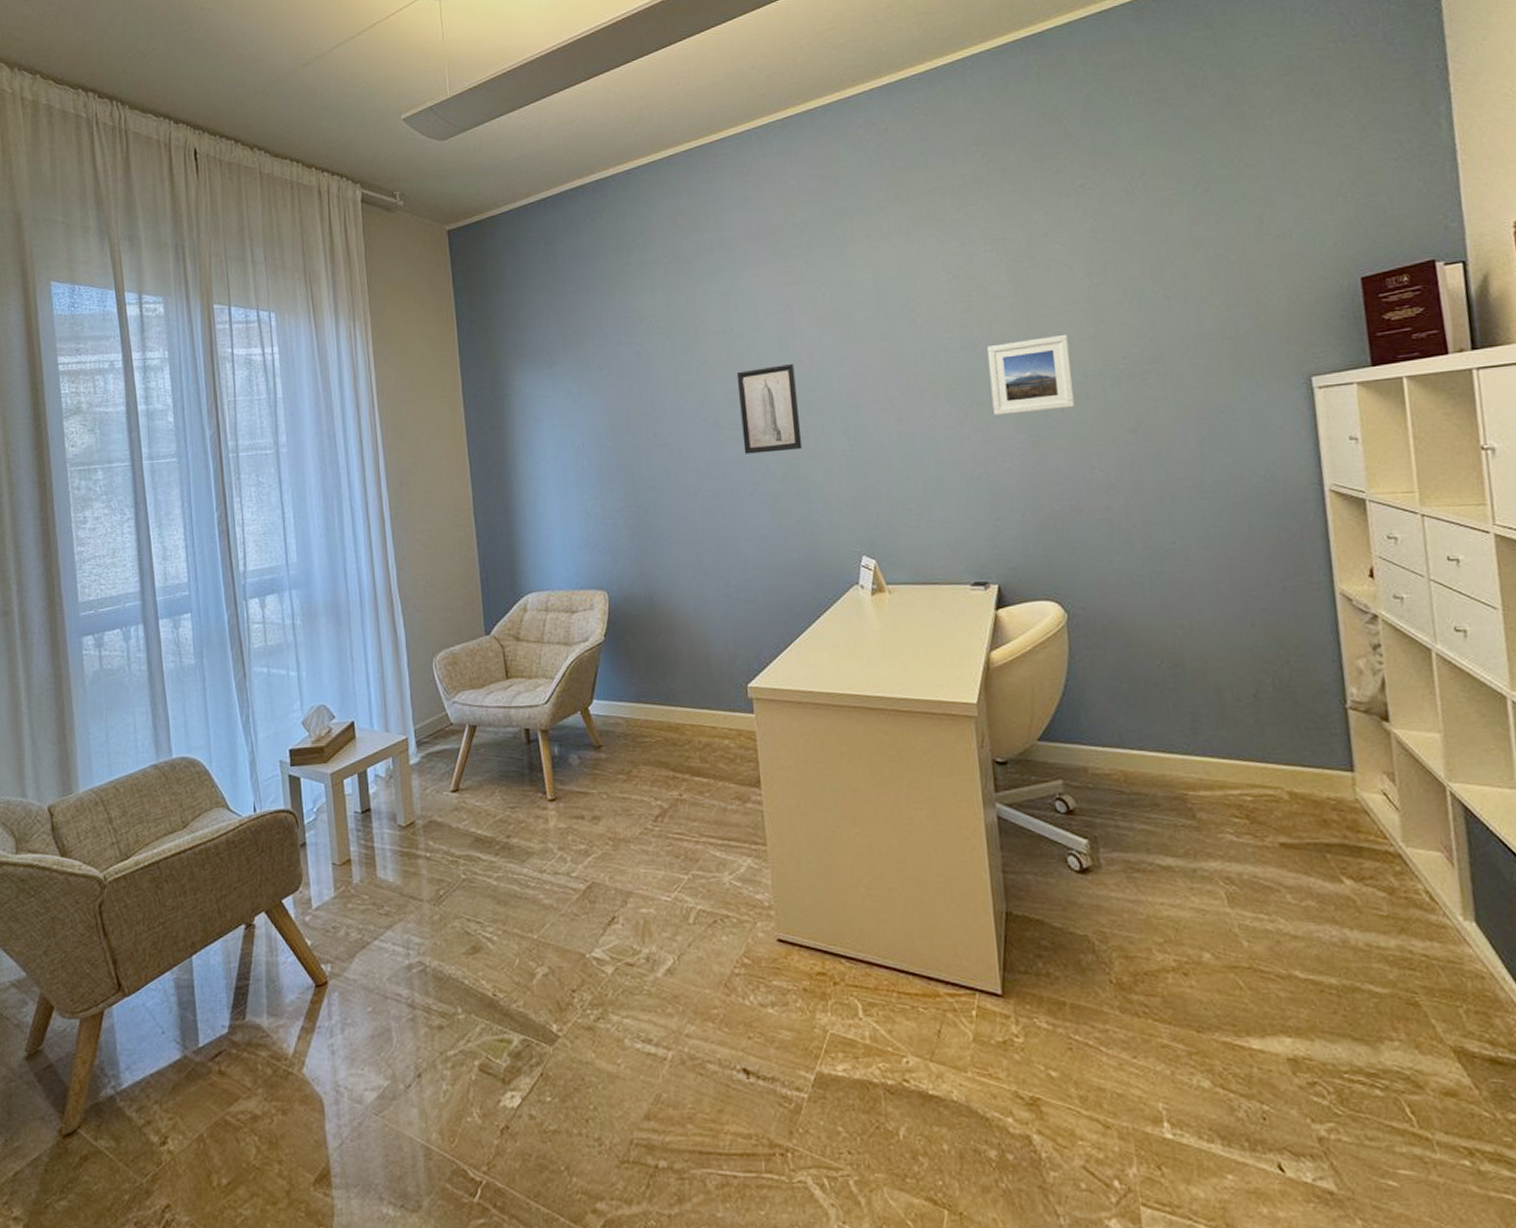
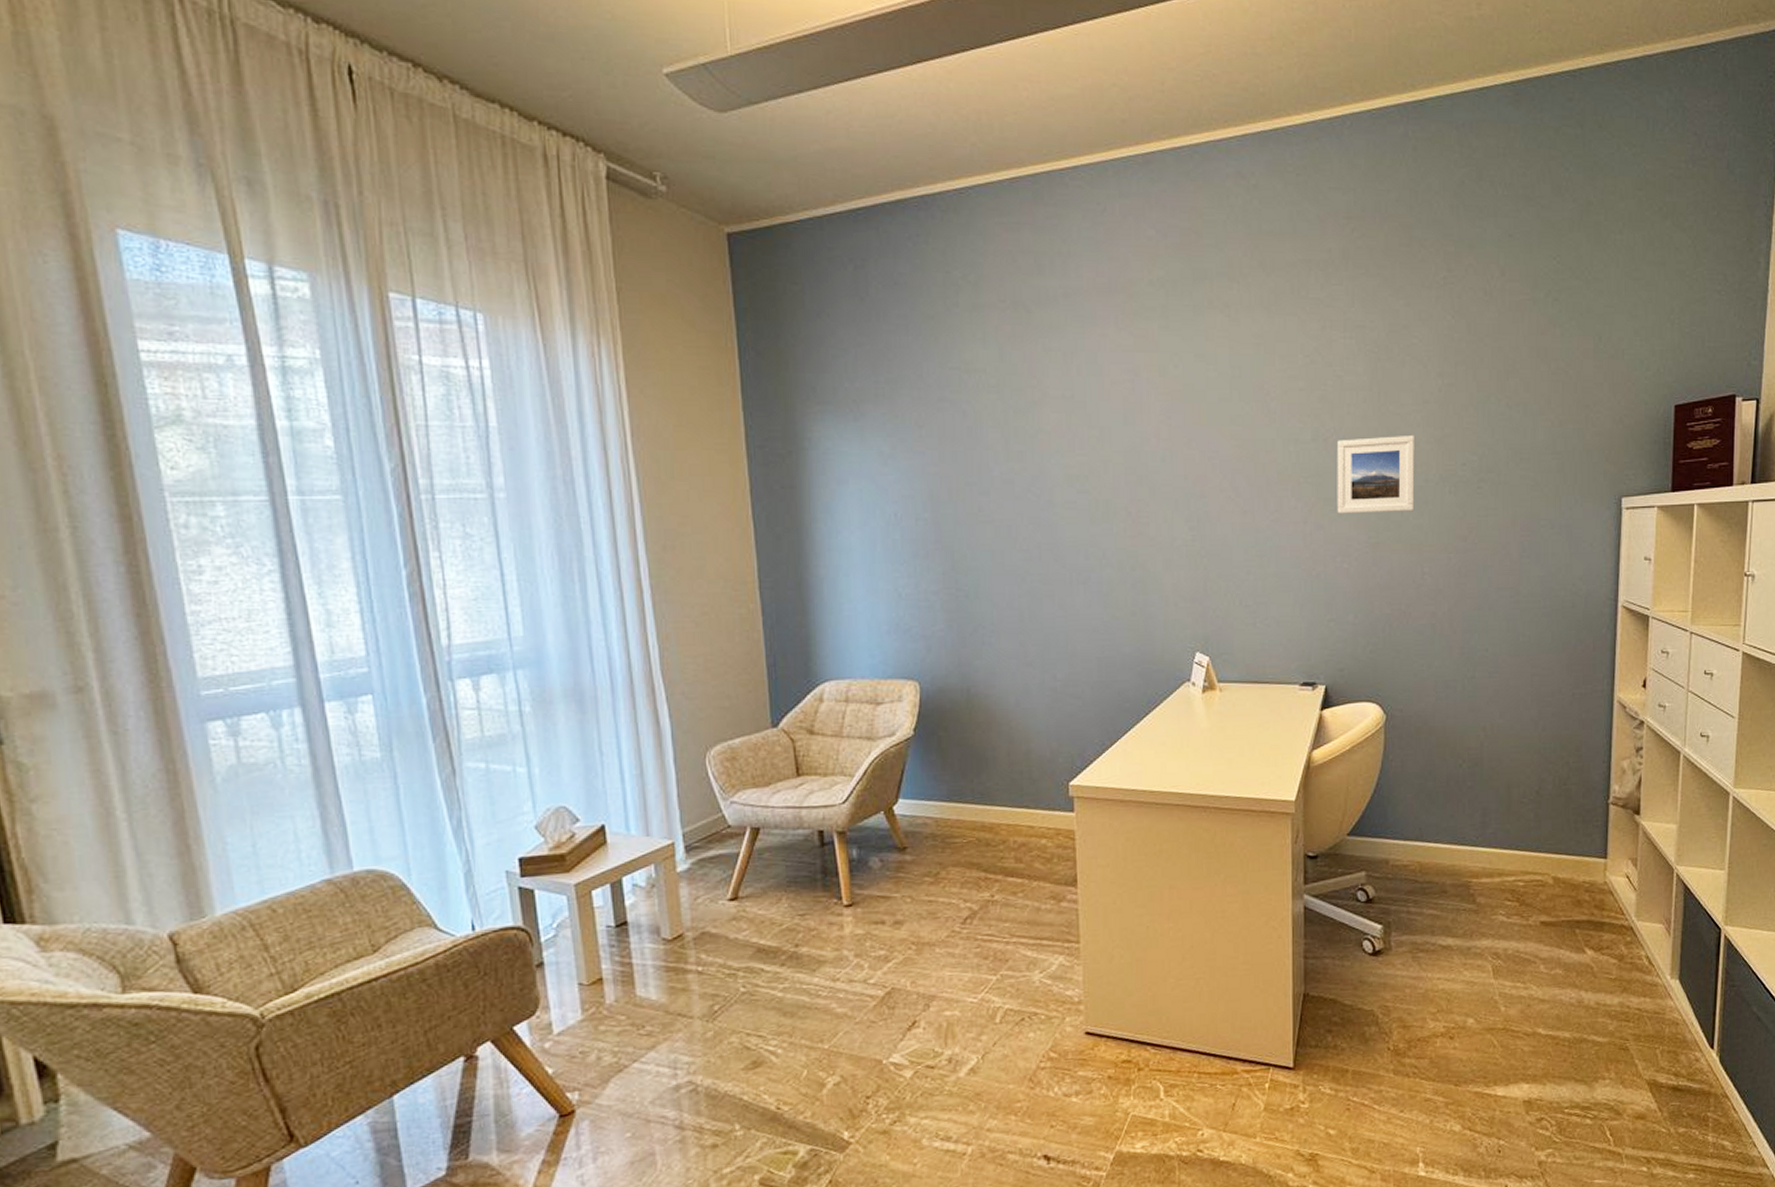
wall art: present [736,364,803,454] -> none [1075,441,1142,538]

